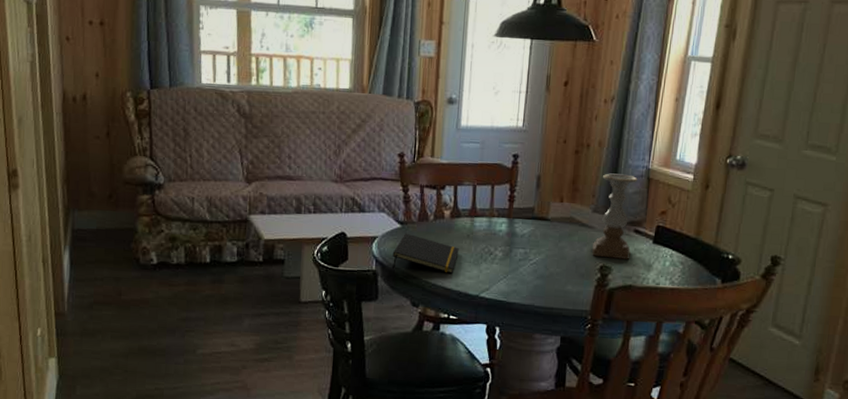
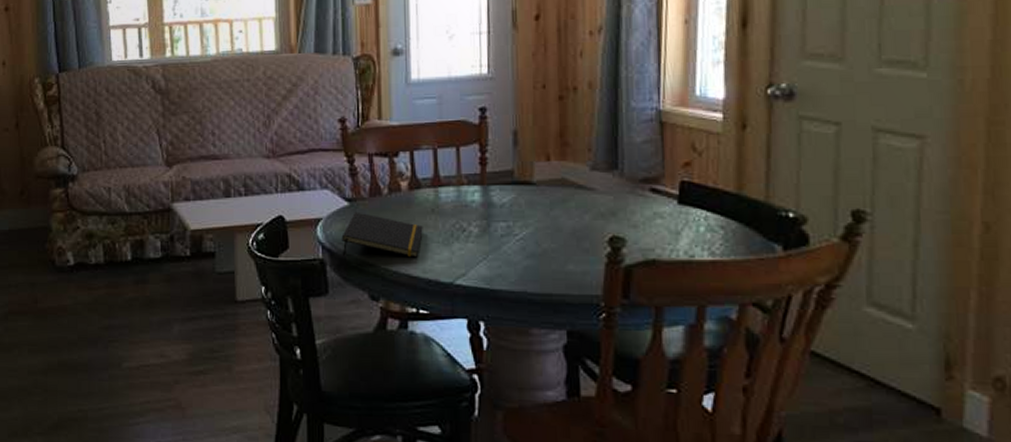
candle holder: present [592,173,638,259] -> none [596,120,649,227]

